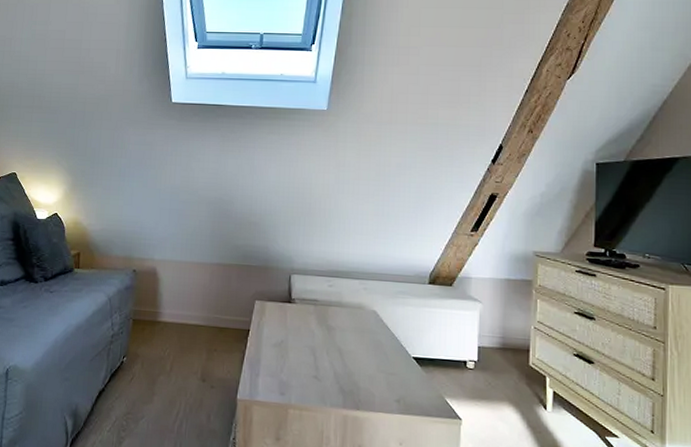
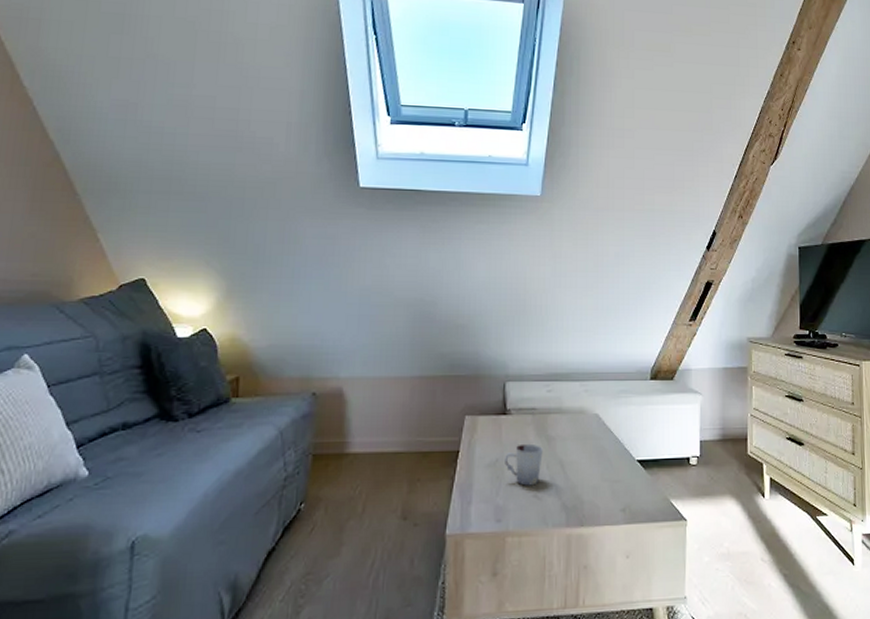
cup: none [289,330,323,368] -> present [505,443,543,486]

